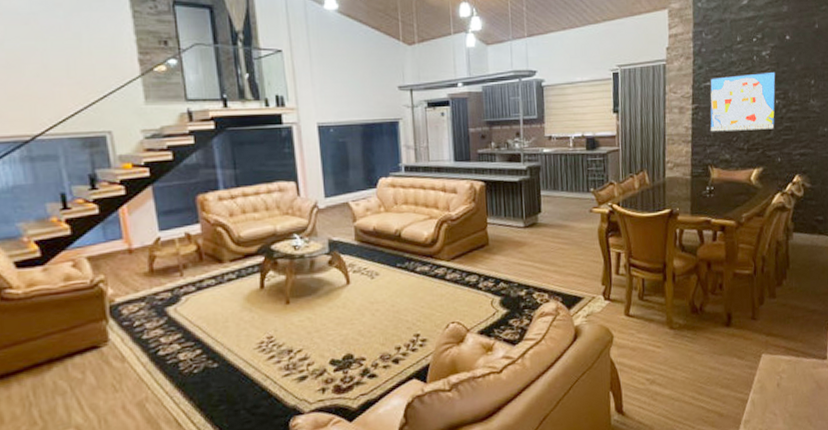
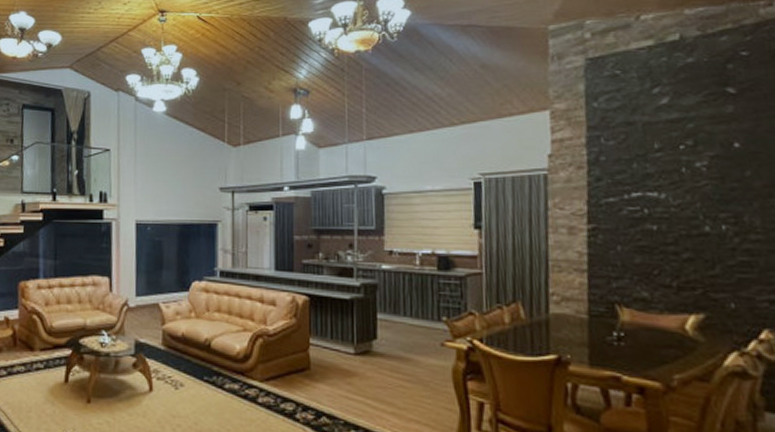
wall art: present [709,71,777,132] -> none [613,188,724,264]

